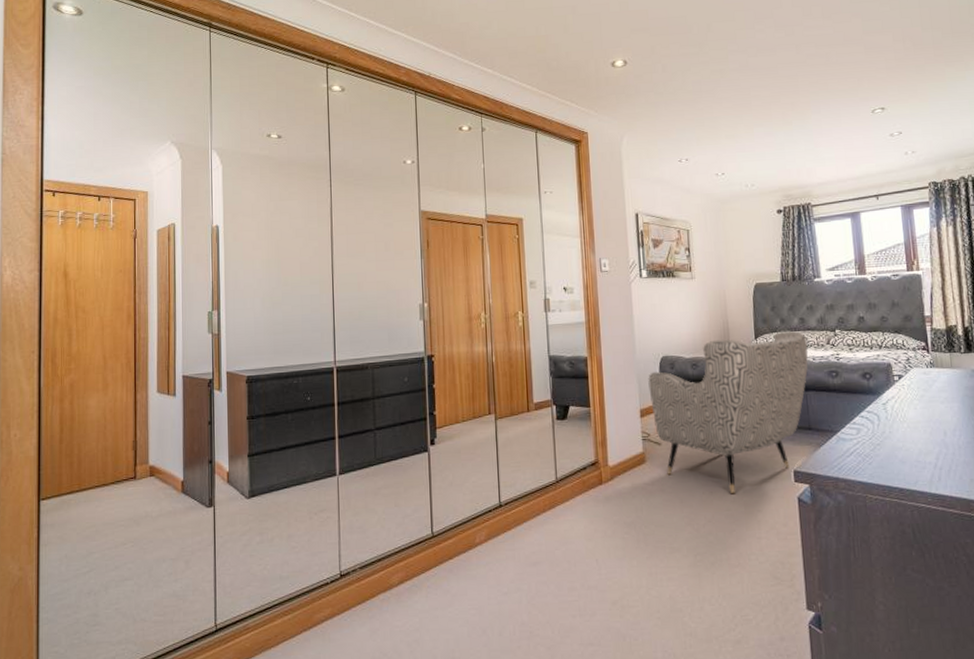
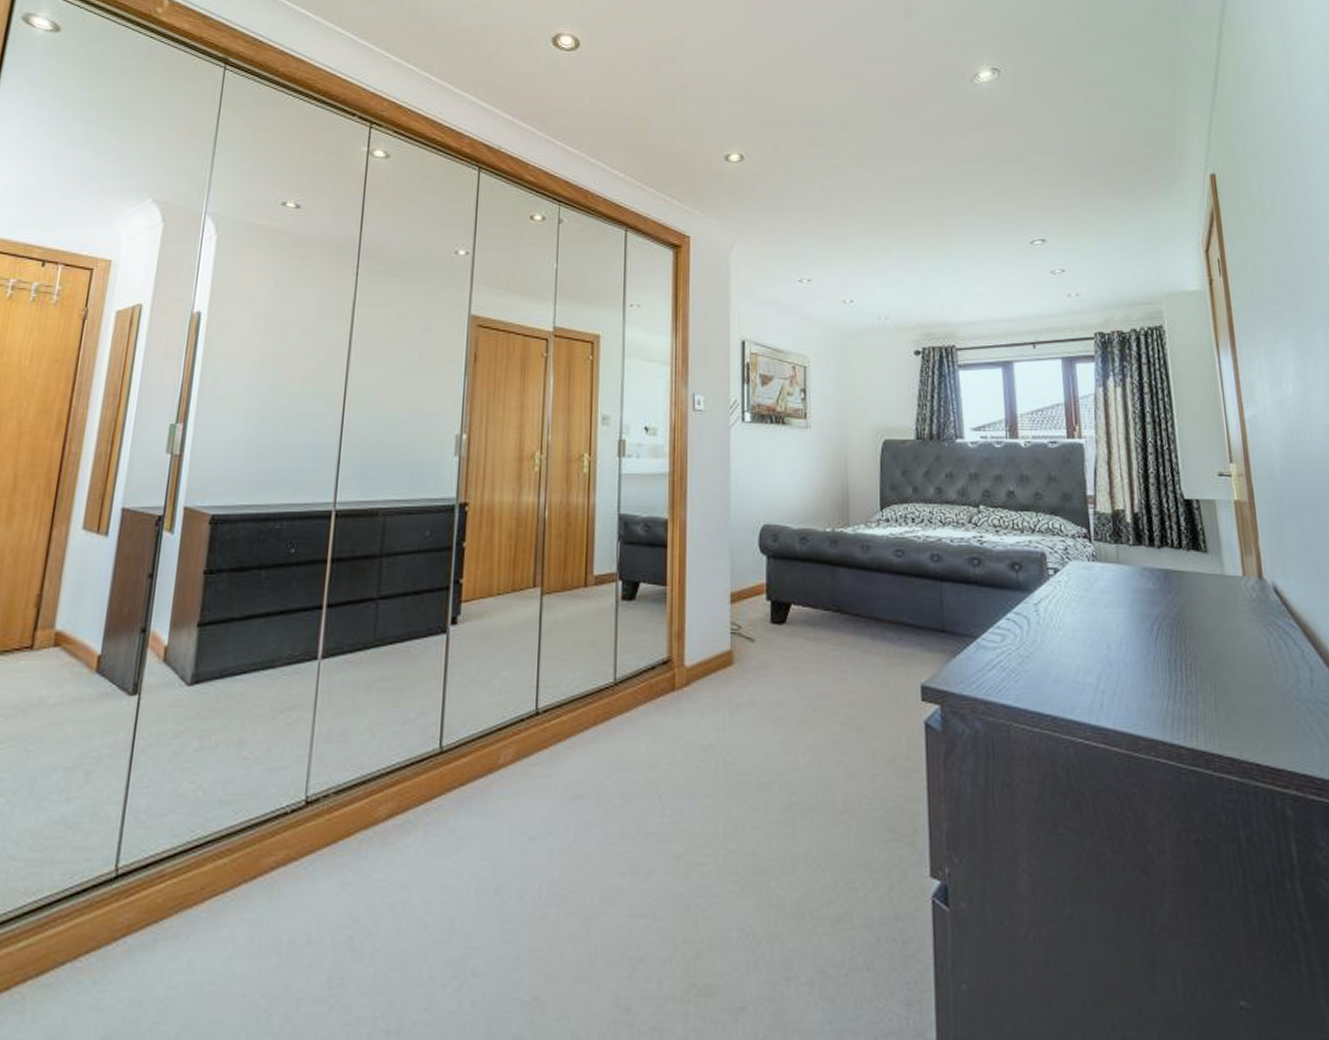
armchair: present [648,331,808,493] -> none [743,504,945,712]

